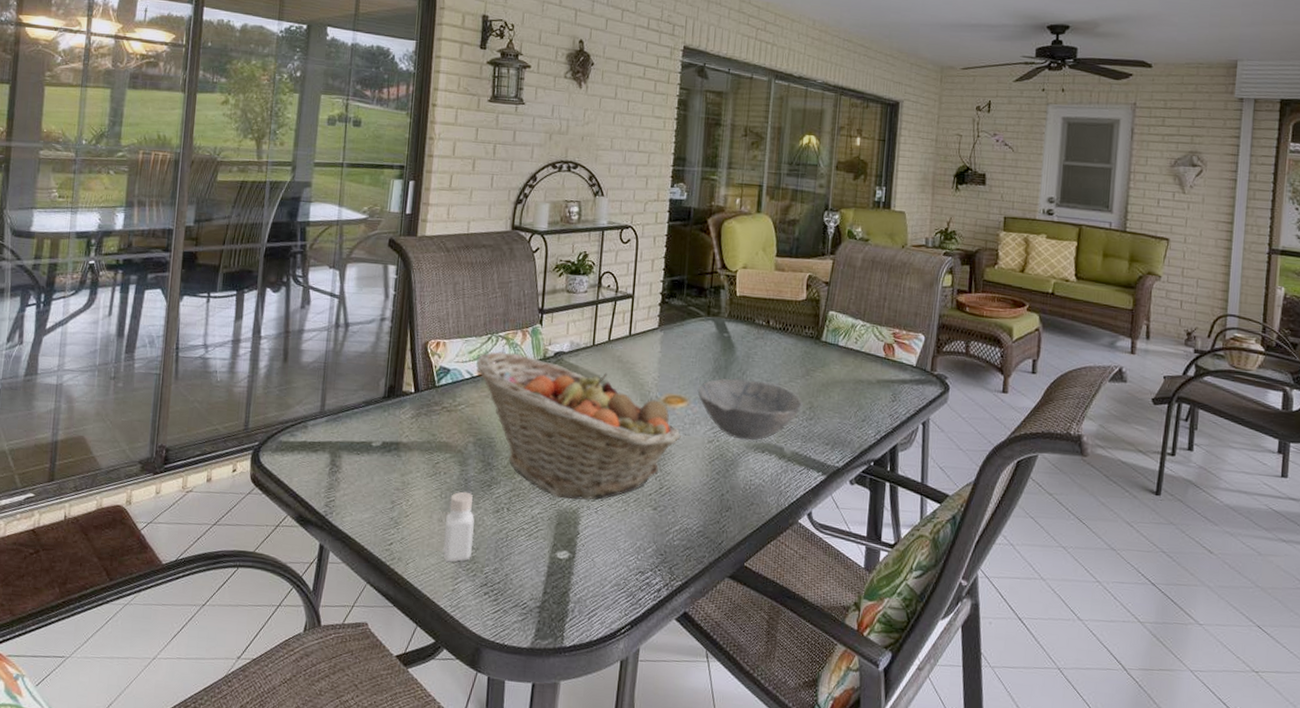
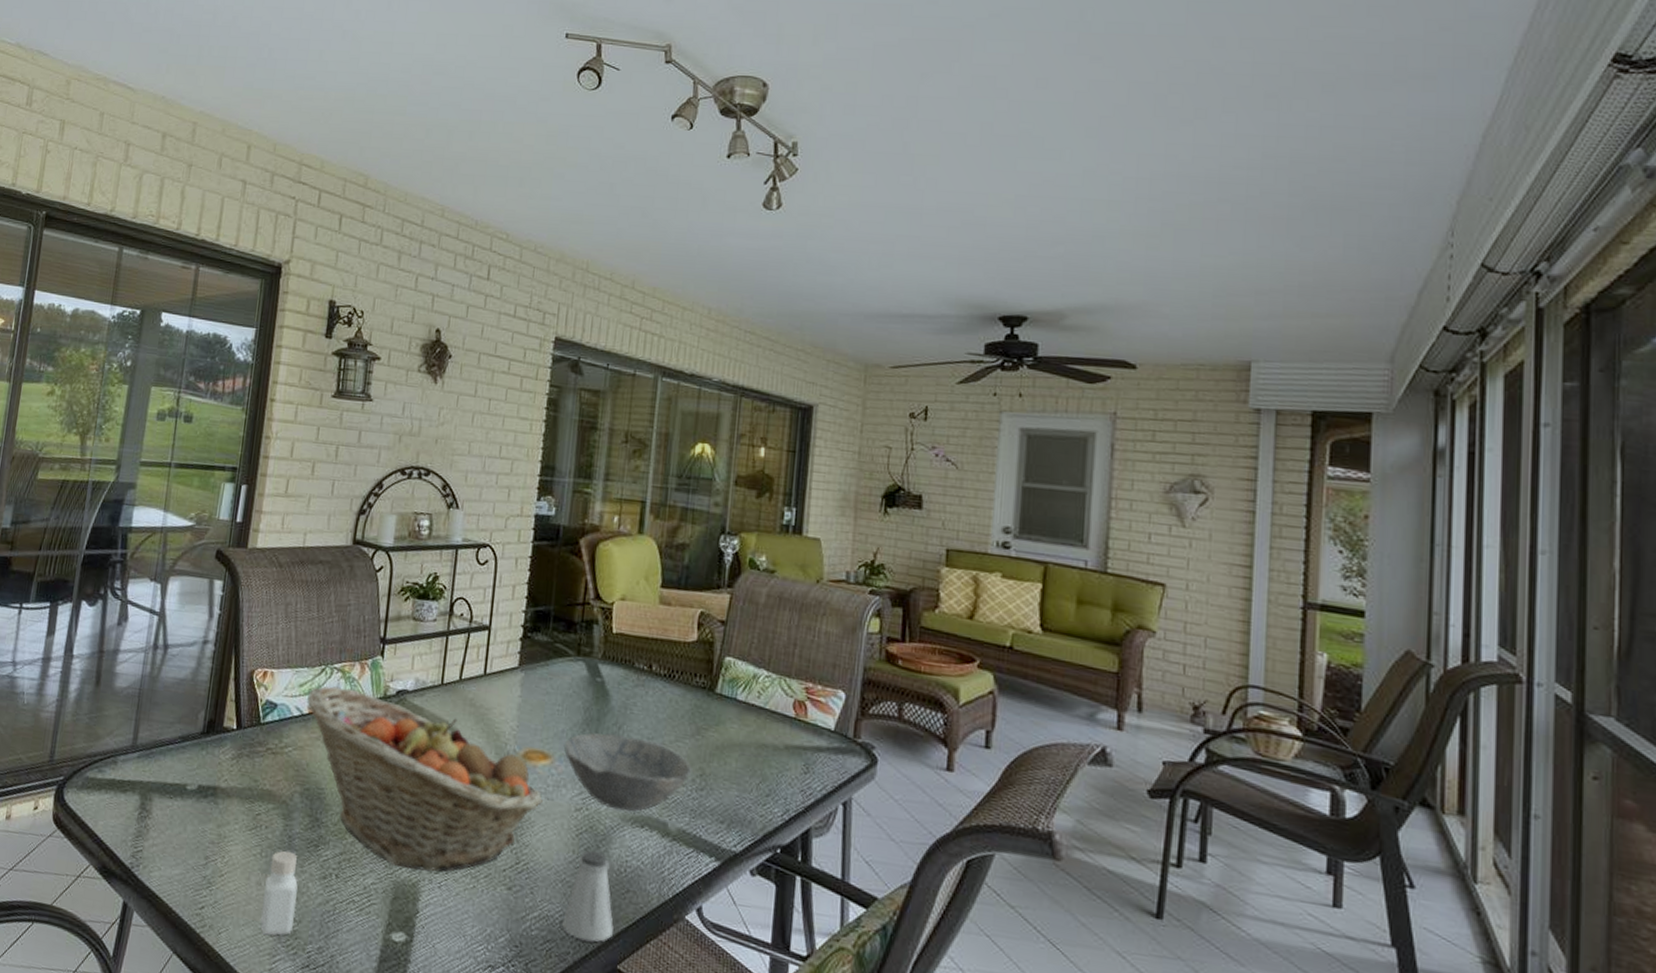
saltshaker: none [699,473,741,547] -> present [562,850,614,942]

